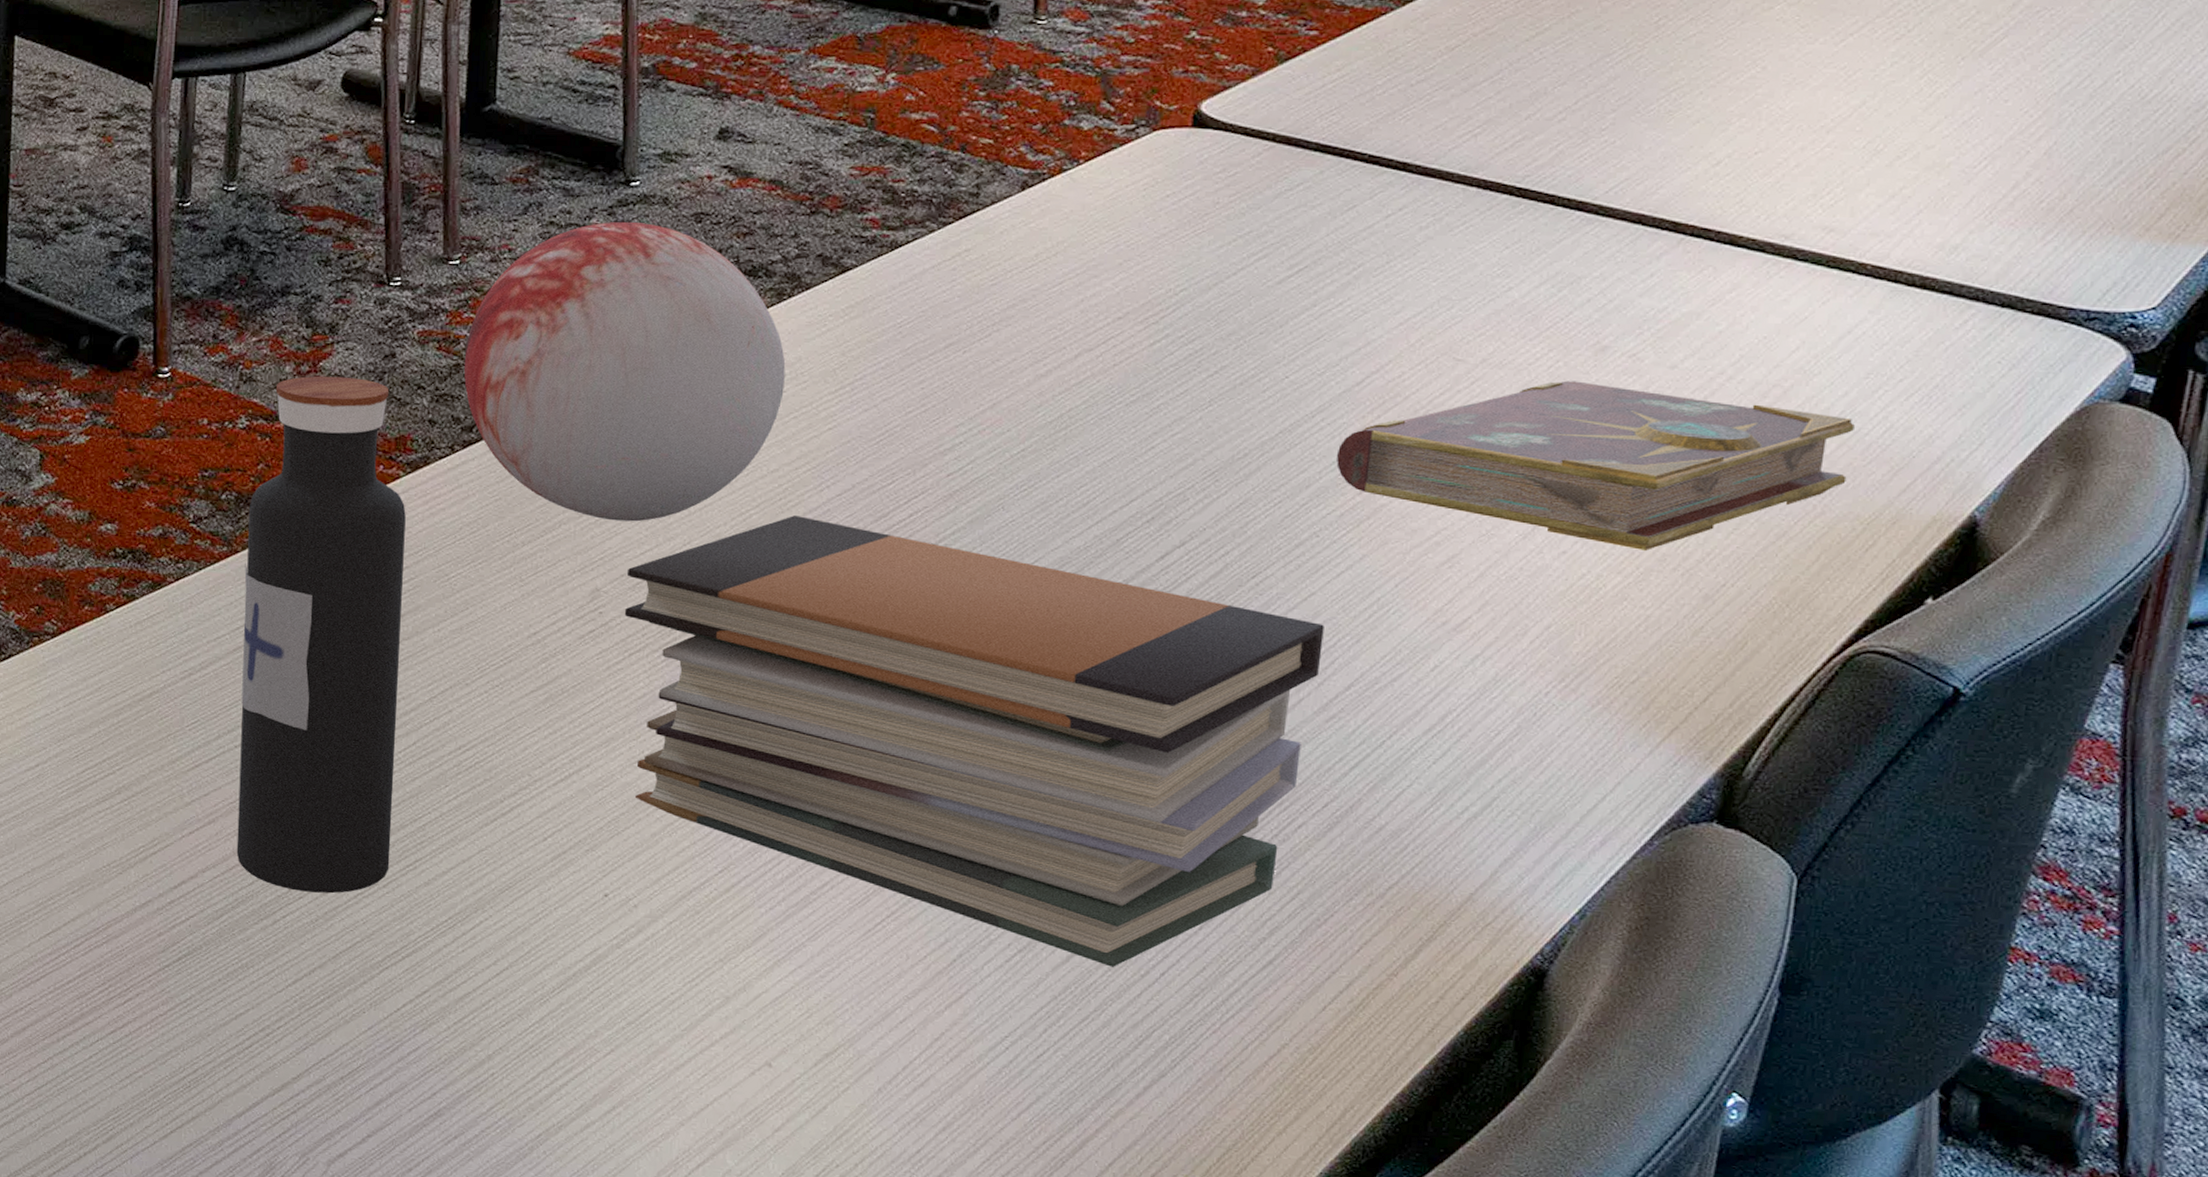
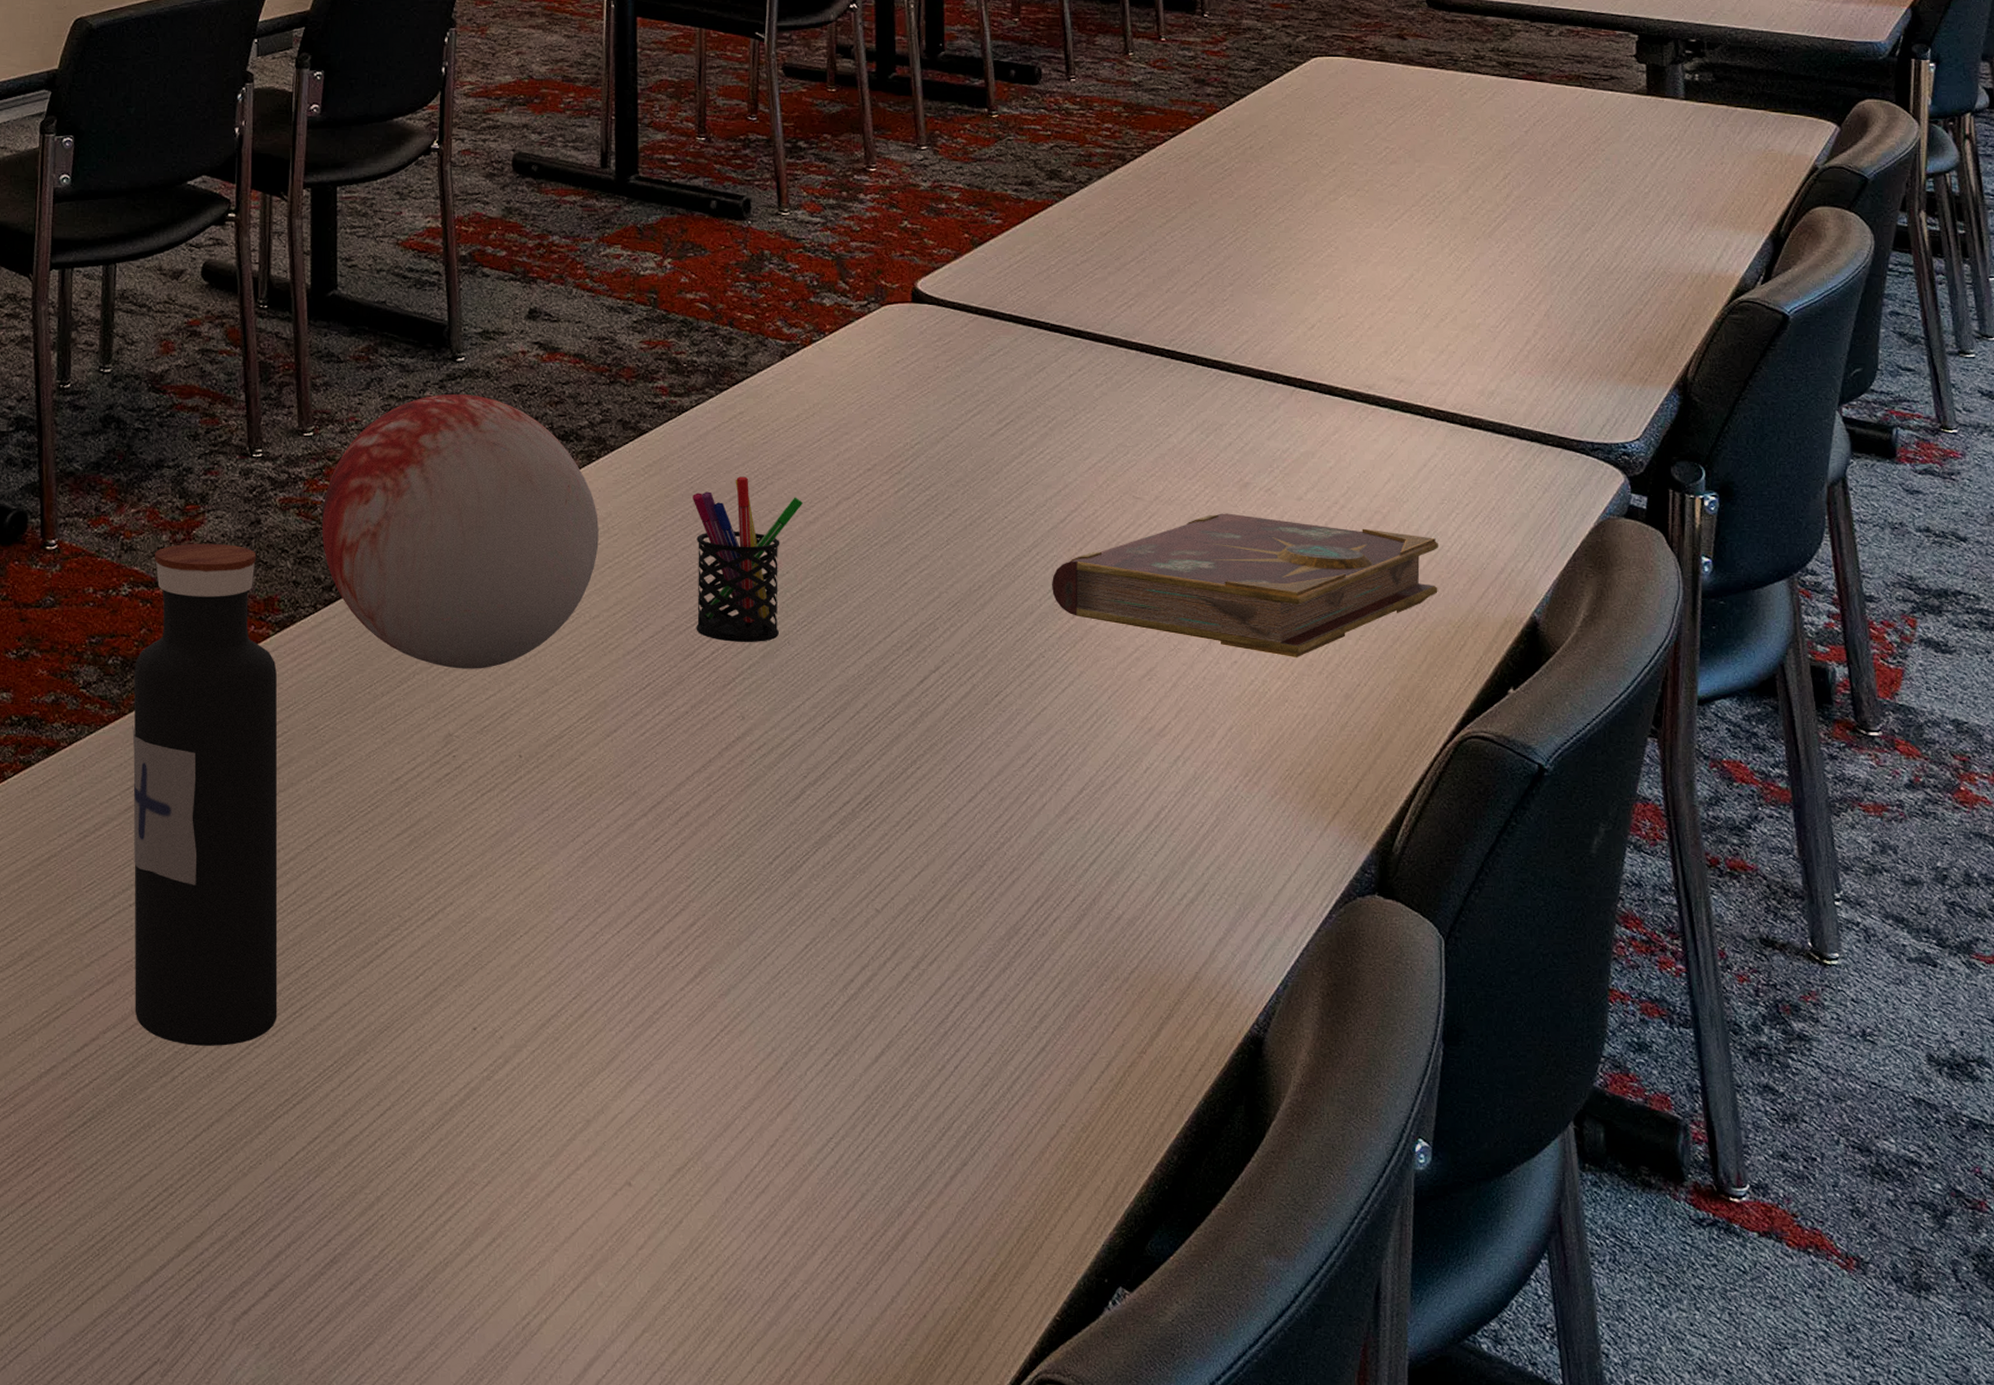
book stack: present [625,515,1324,967] -> none [476,657,1057,1064]
pen holder: none [892,321,1035,506] -> present [693,476,804,642]

